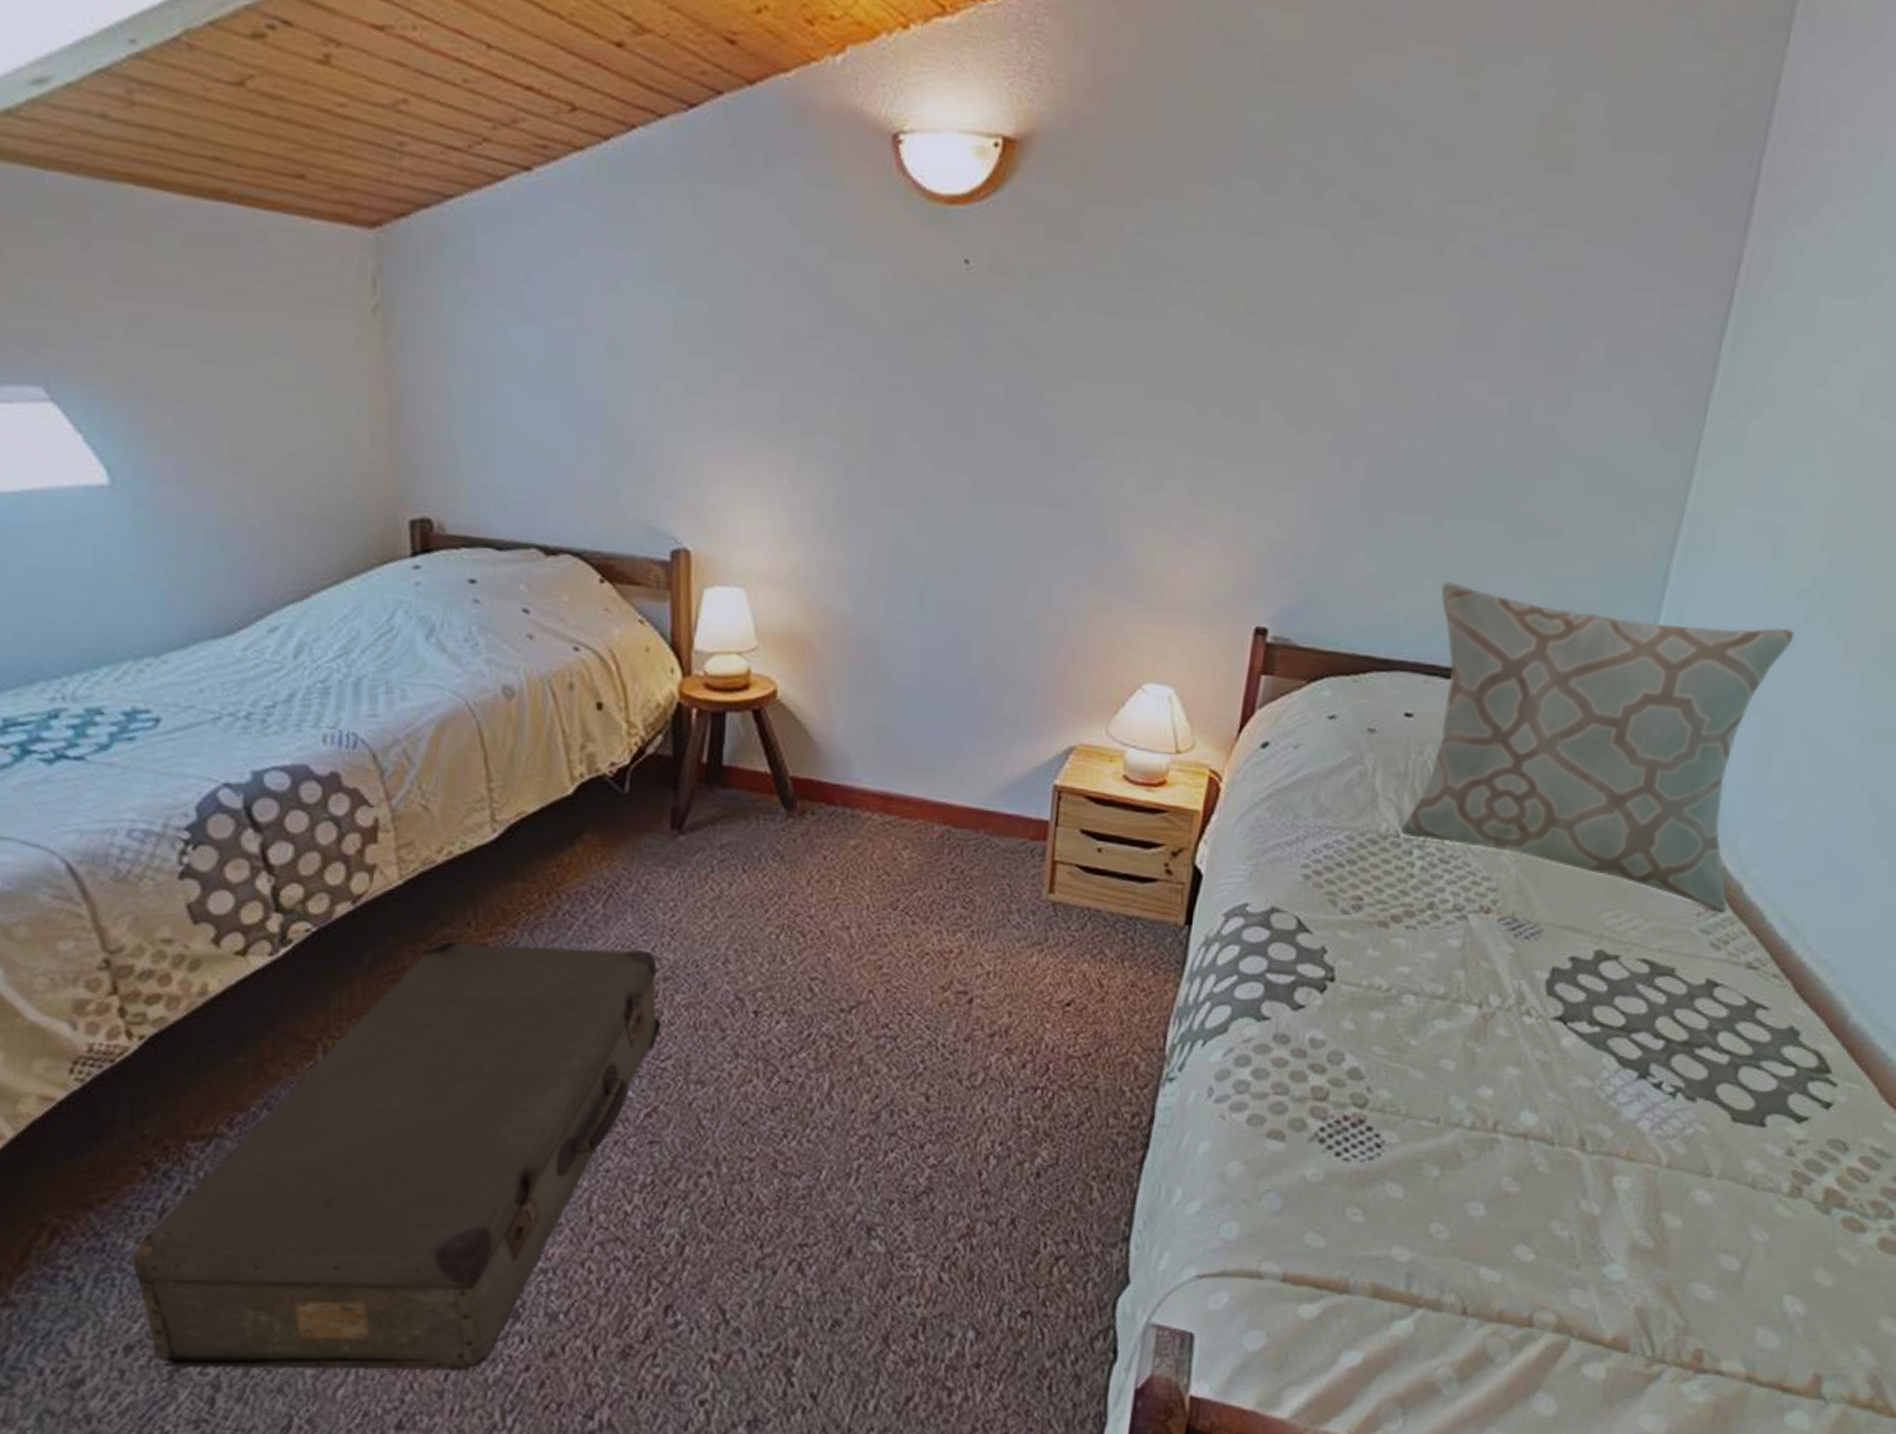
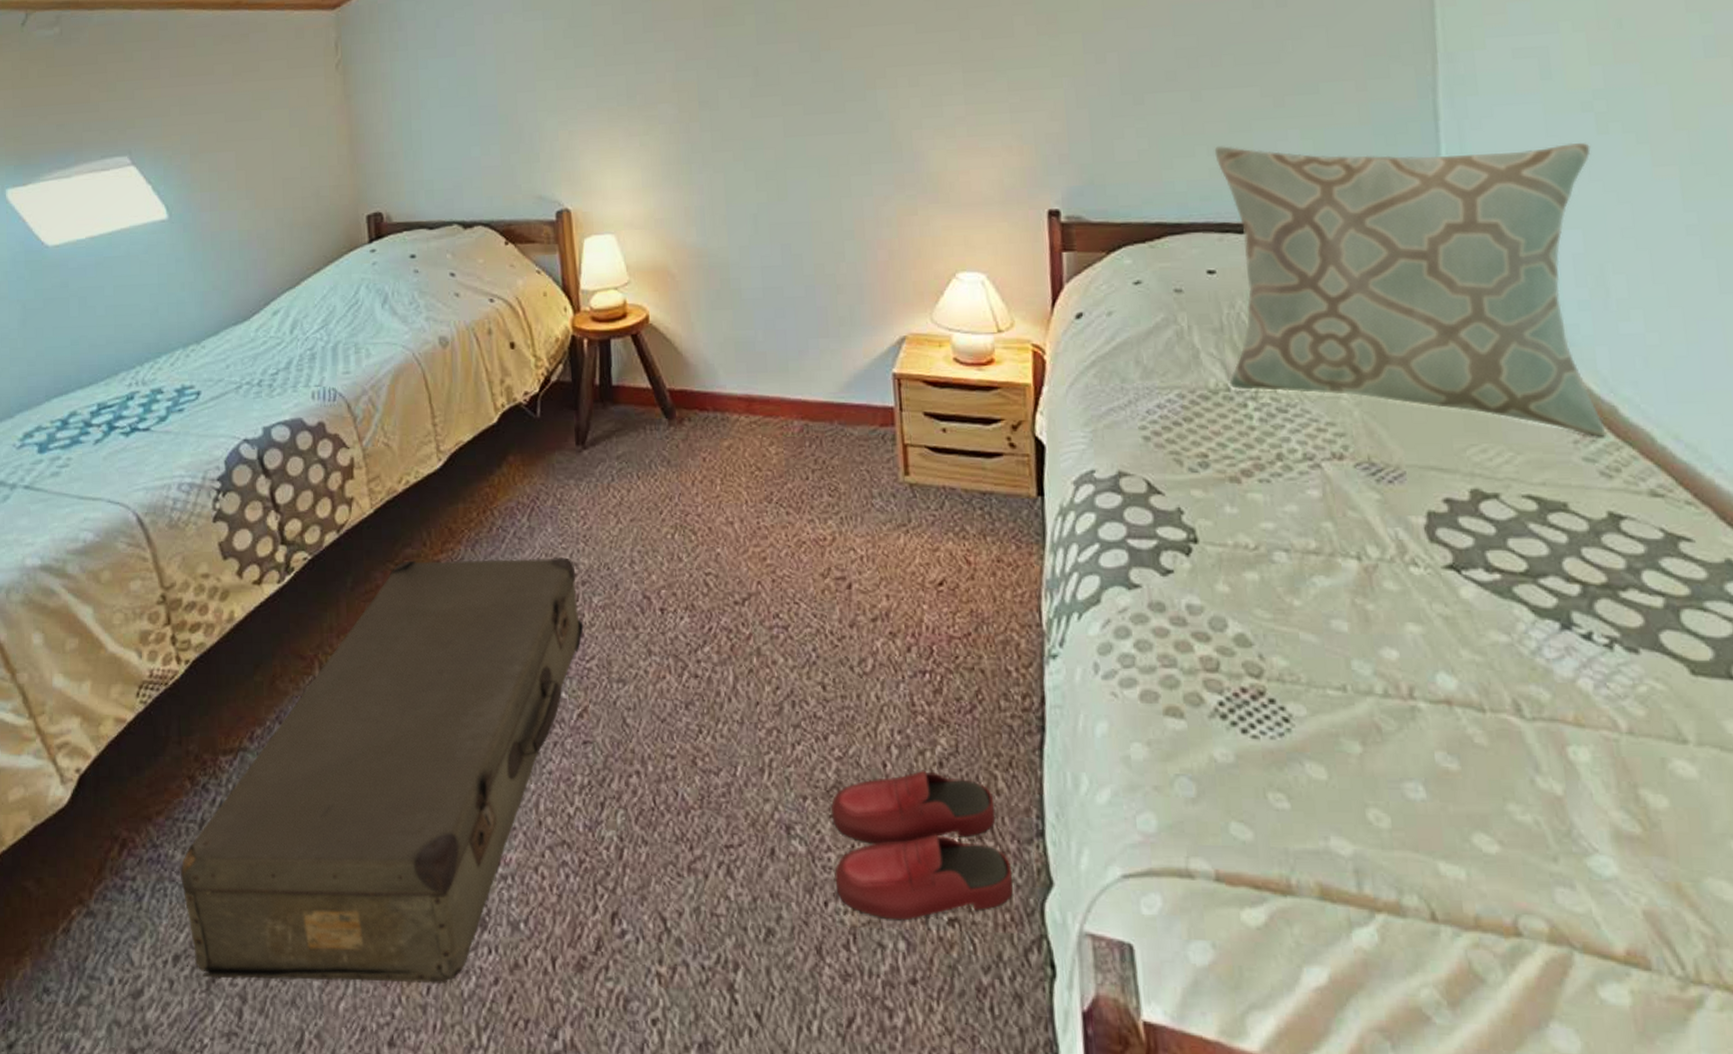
slippers: none [911,1179,1092,1313] -> present [830,770,1014,921]

